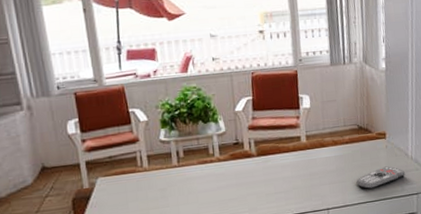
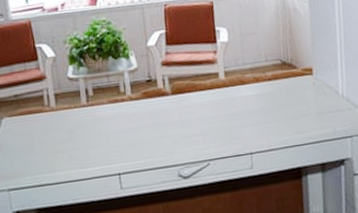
remote control: present [356,166,405,190] -> none [281,105,336,132]

